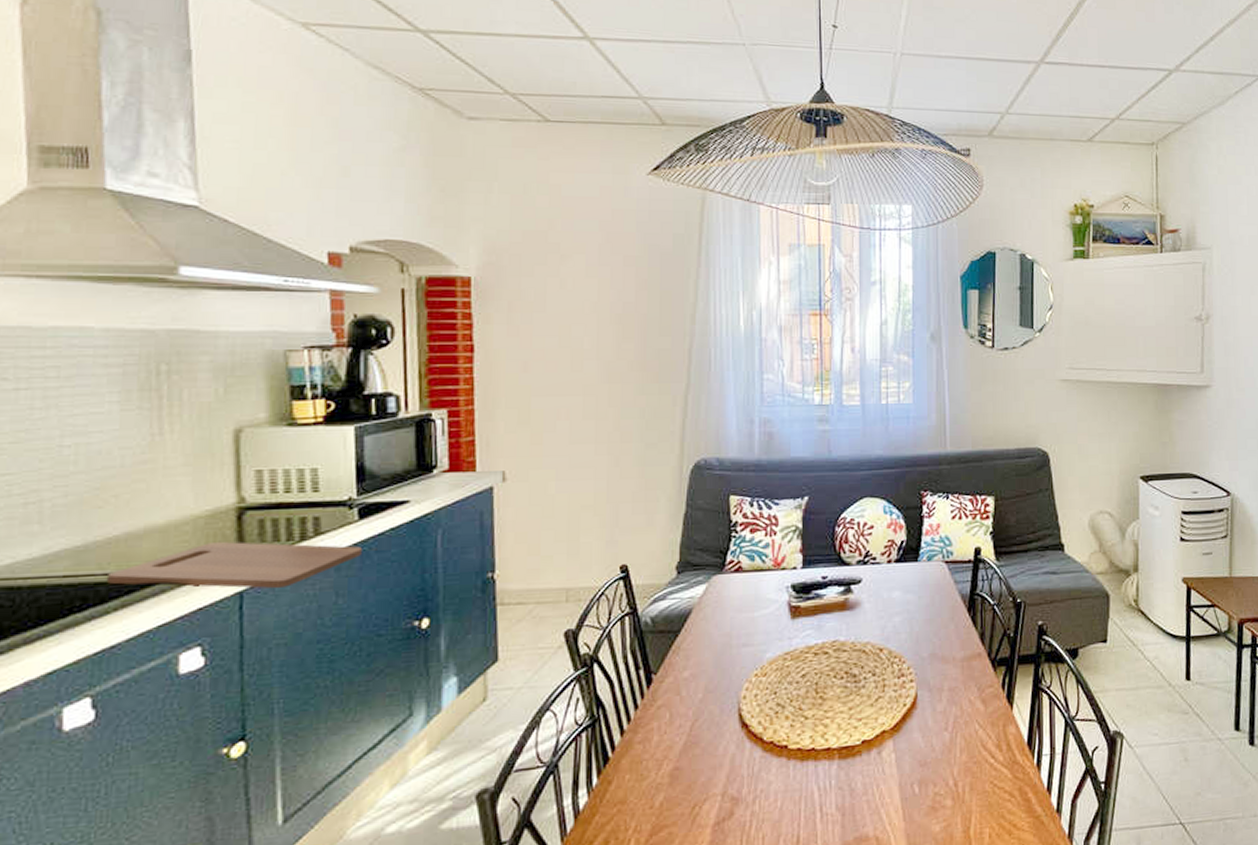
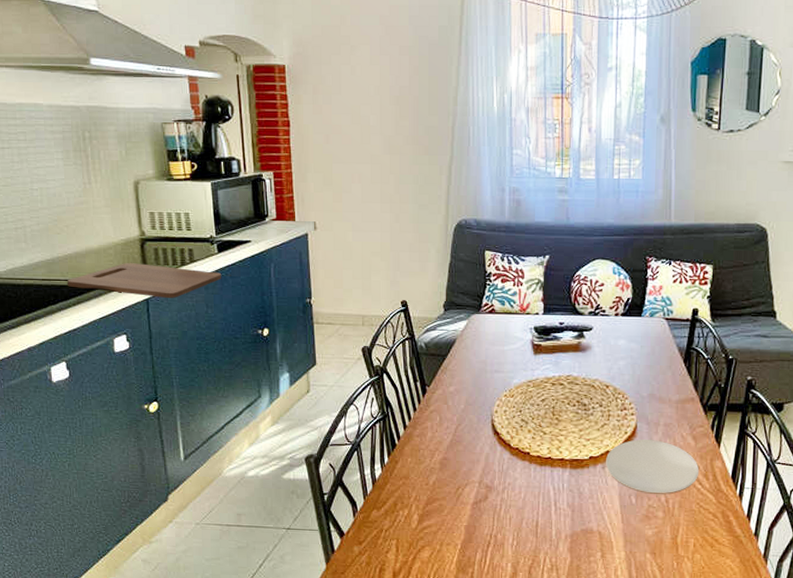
plate: none [882,709,991,779] -> present [606,439,700,495]

